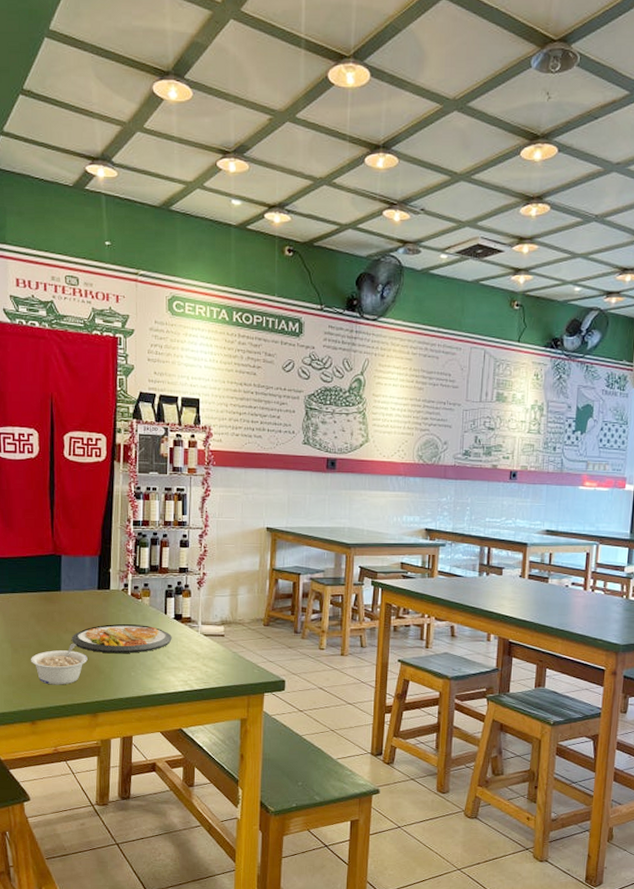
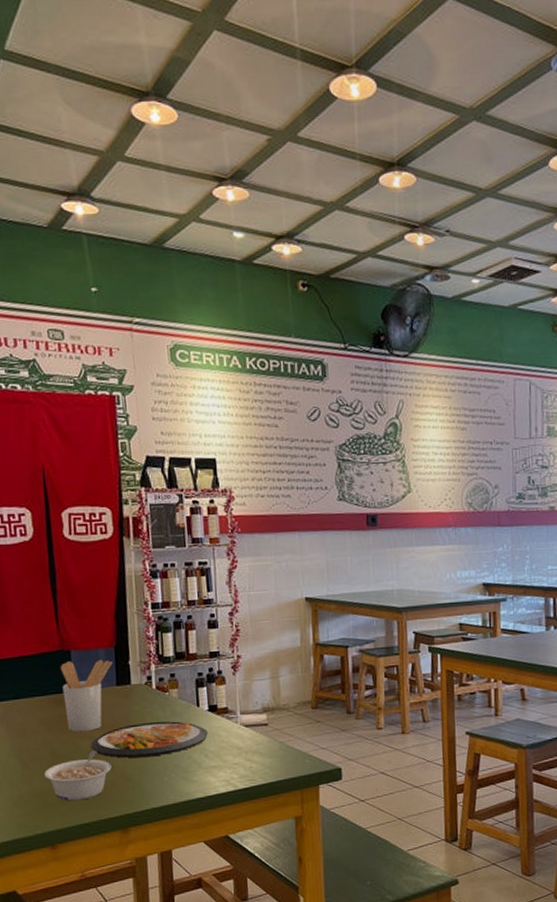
utensil holder: none [51,565,96,627] -> present [60,659,113,733]

